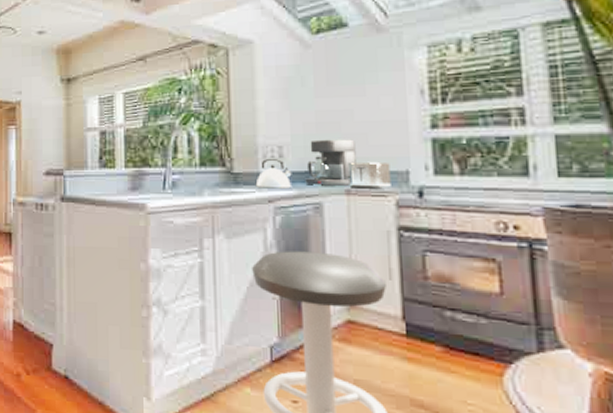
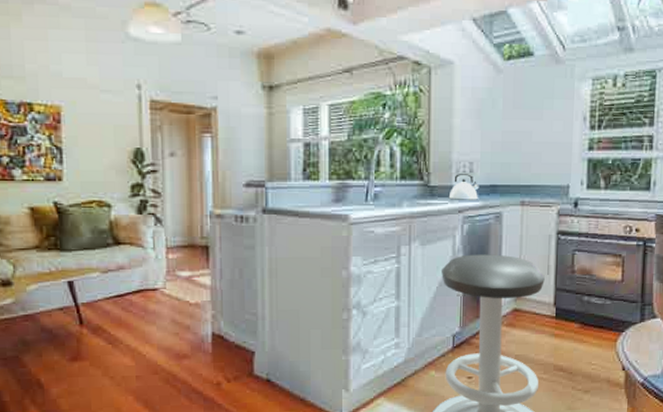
coffee maker: present [305,139,356,186] -> none [489,157,531,198]
toaster: present [347,161,391,190] -> none [523,177,556,202]

